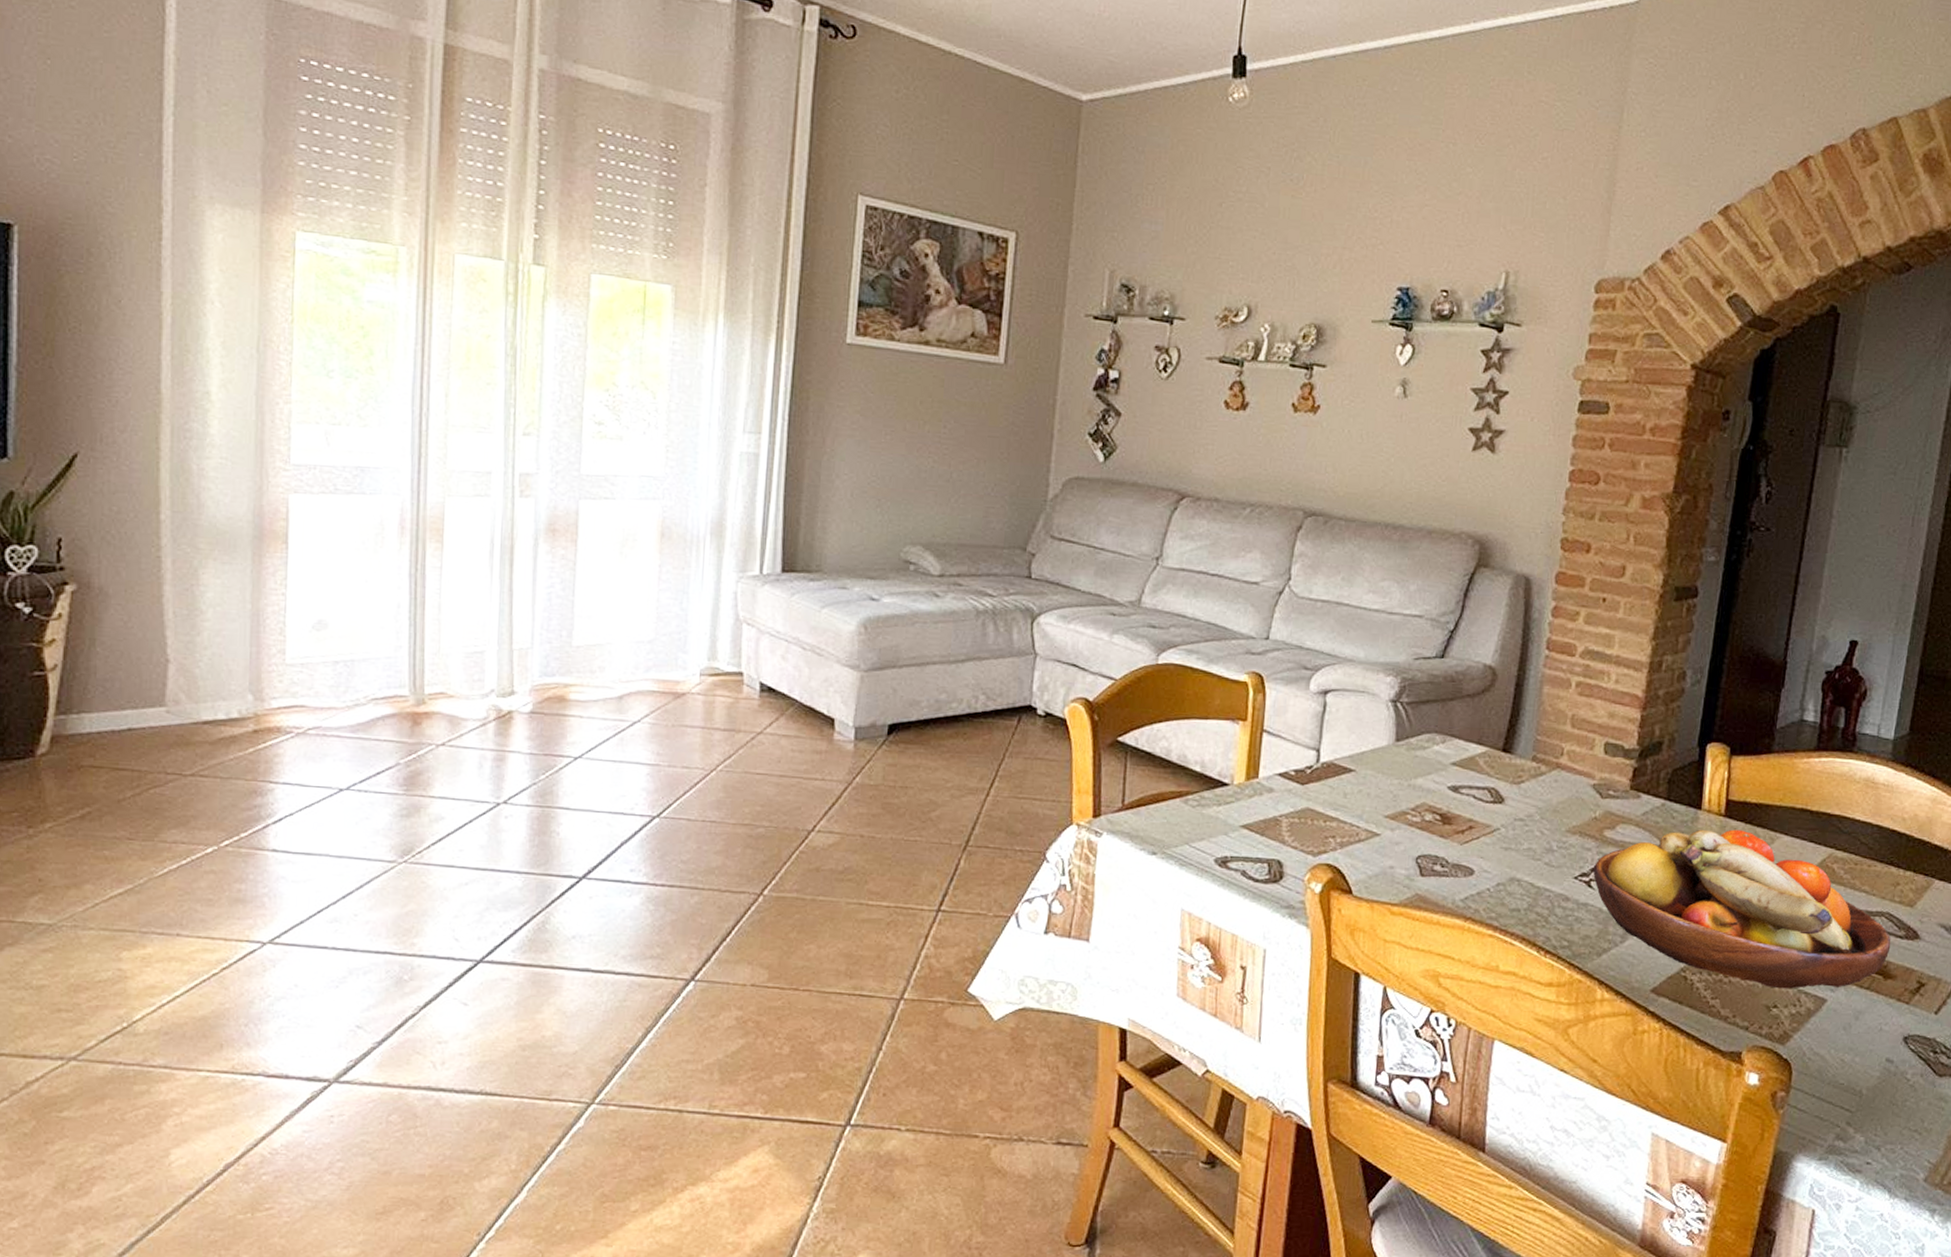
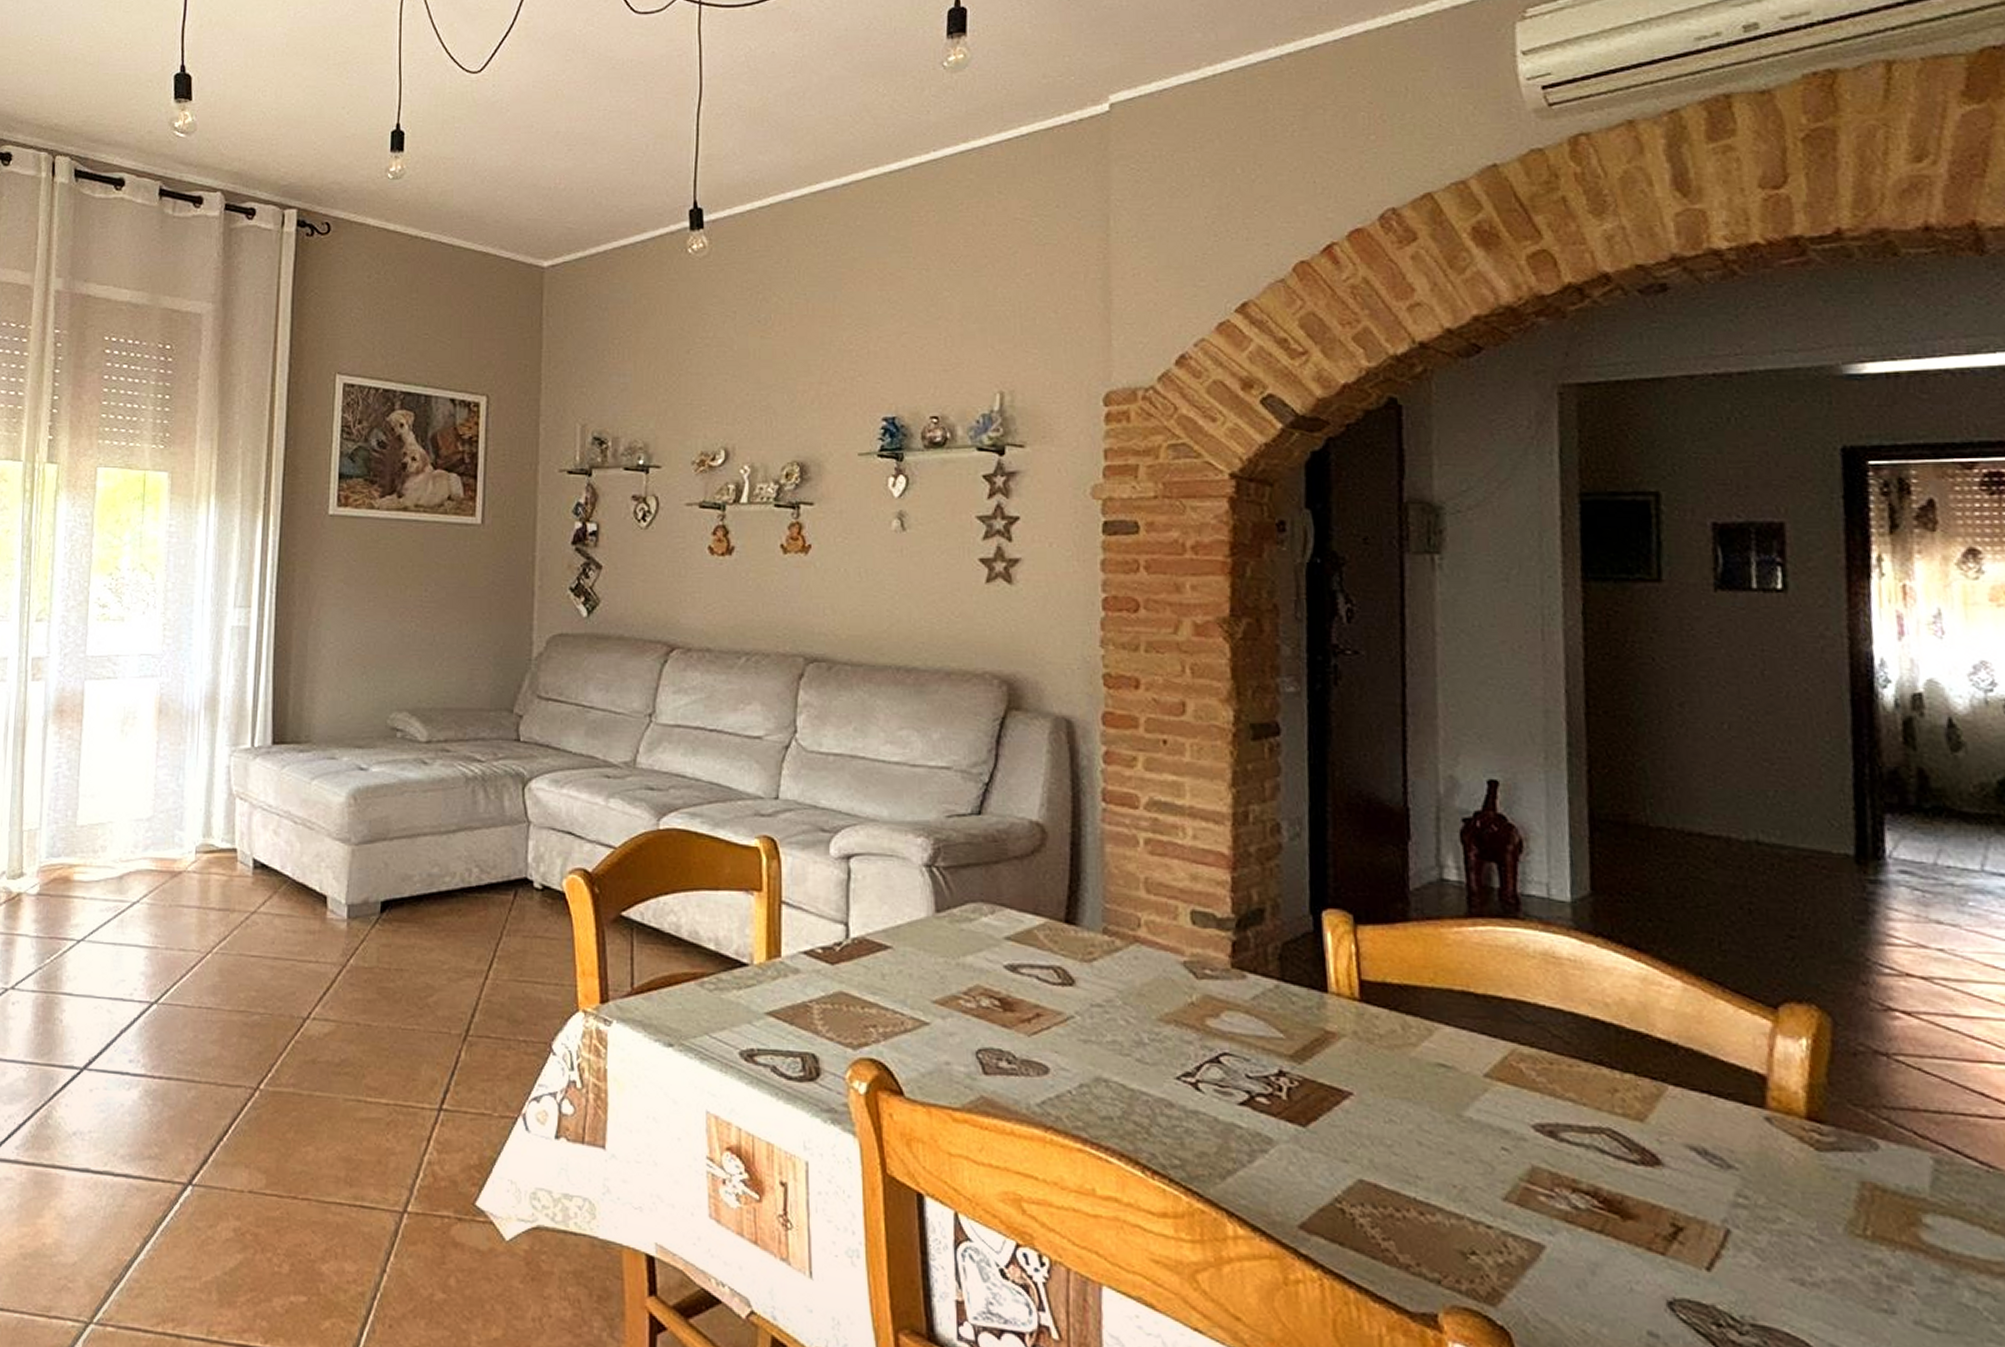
fruit bowl: present [1592,829,1891,989] -> none [1198,1017,1623,1230]

